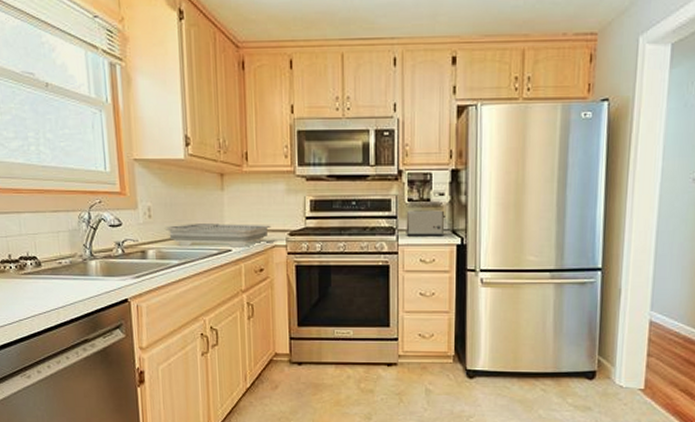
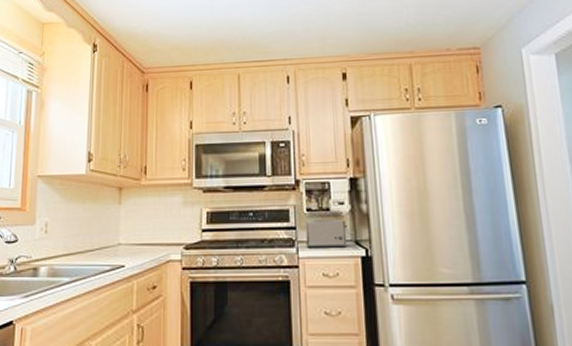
dish rack: present [164,224,271,247] -> none [59,238,167,264]

